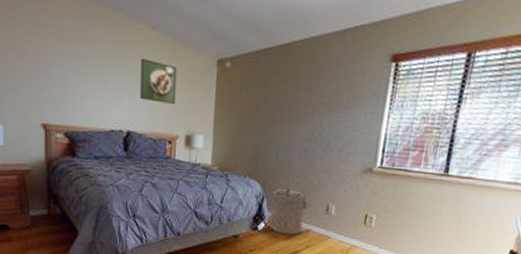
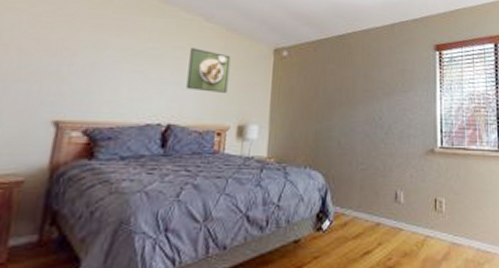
laundry hamper: present [270,188,311,235] -> none [336,177,378,233]

